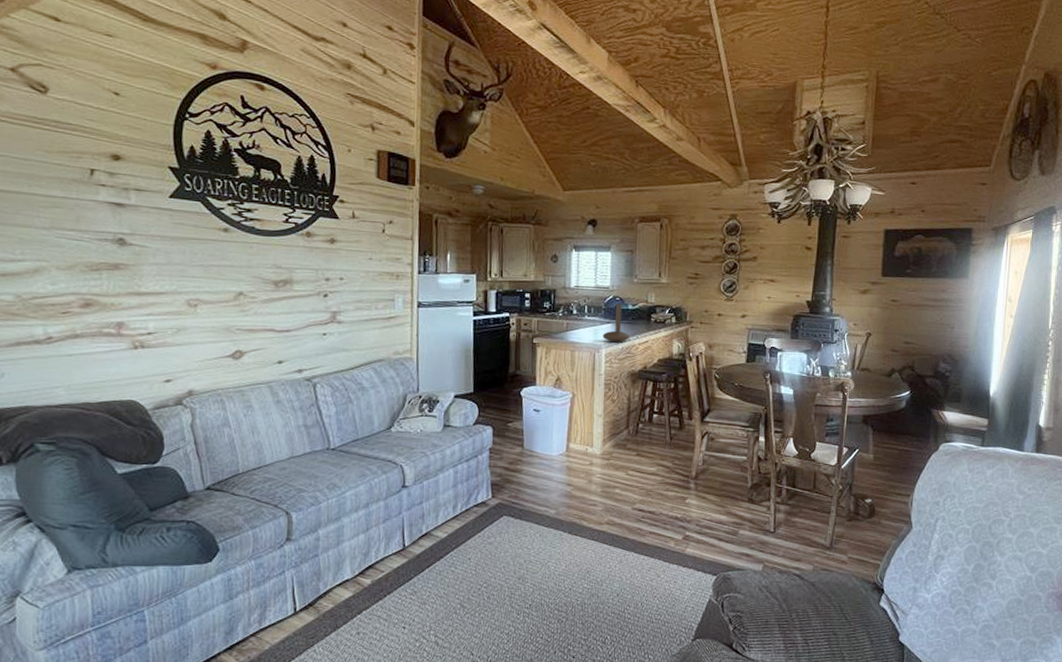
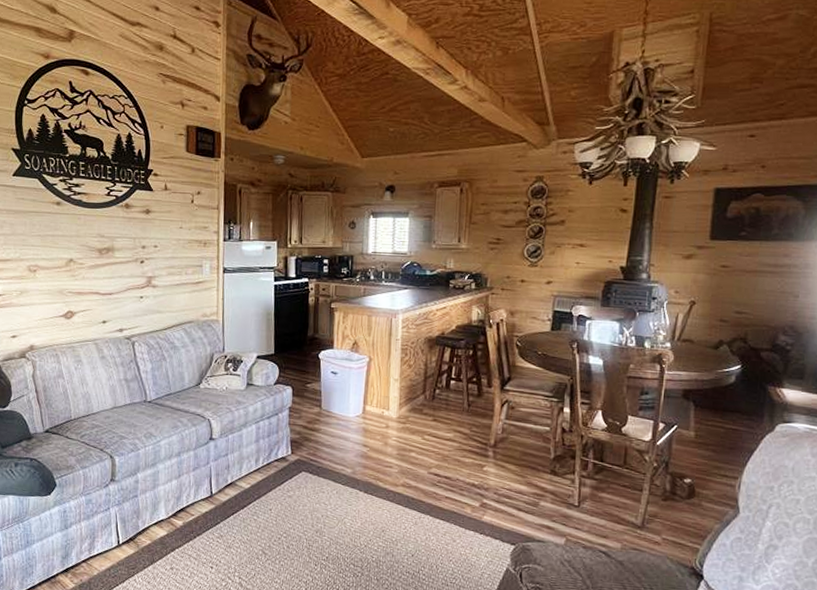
paper towel holder: present [602,303,630,343] -> none [399,269,427,308]

